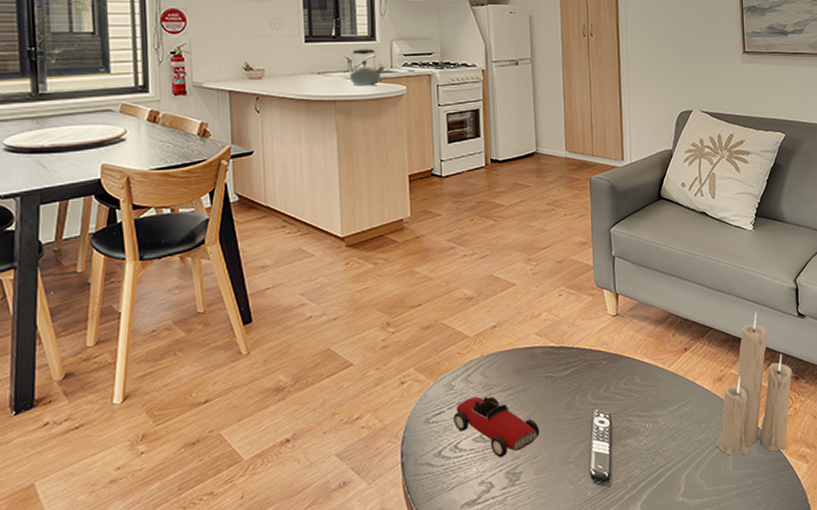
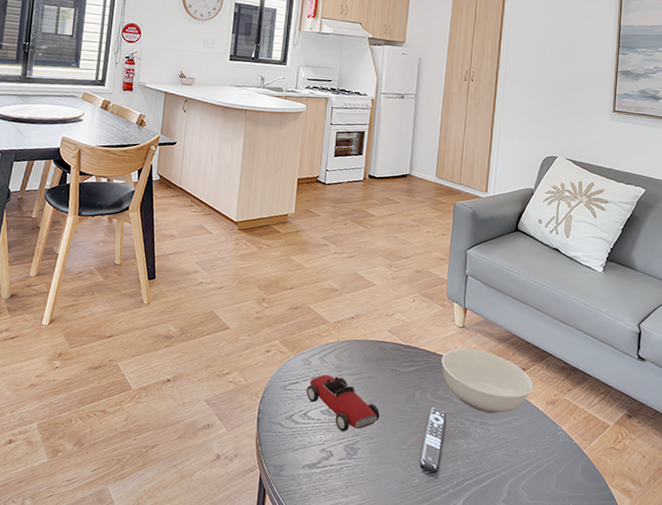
kettle: present [349,49,386,86] -> none [260,70,291,102]
bowl: none [598,337,698,405] -> present [441,348,533,414]
candle: present [716,312,792,455] -> none [542,347,625,482]

